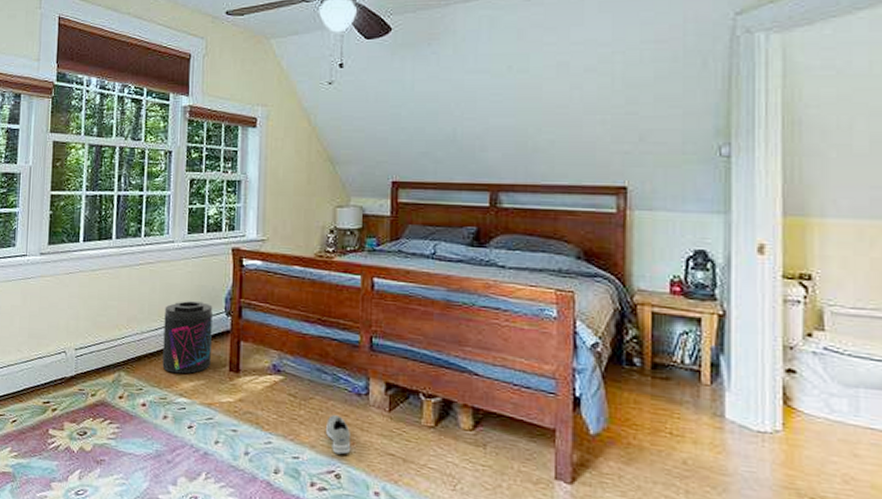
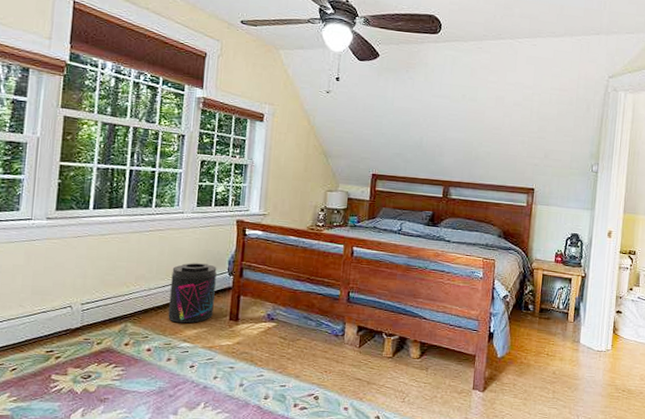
sneaker: present [326,415,351,455] -> none [309,352,328,382]

